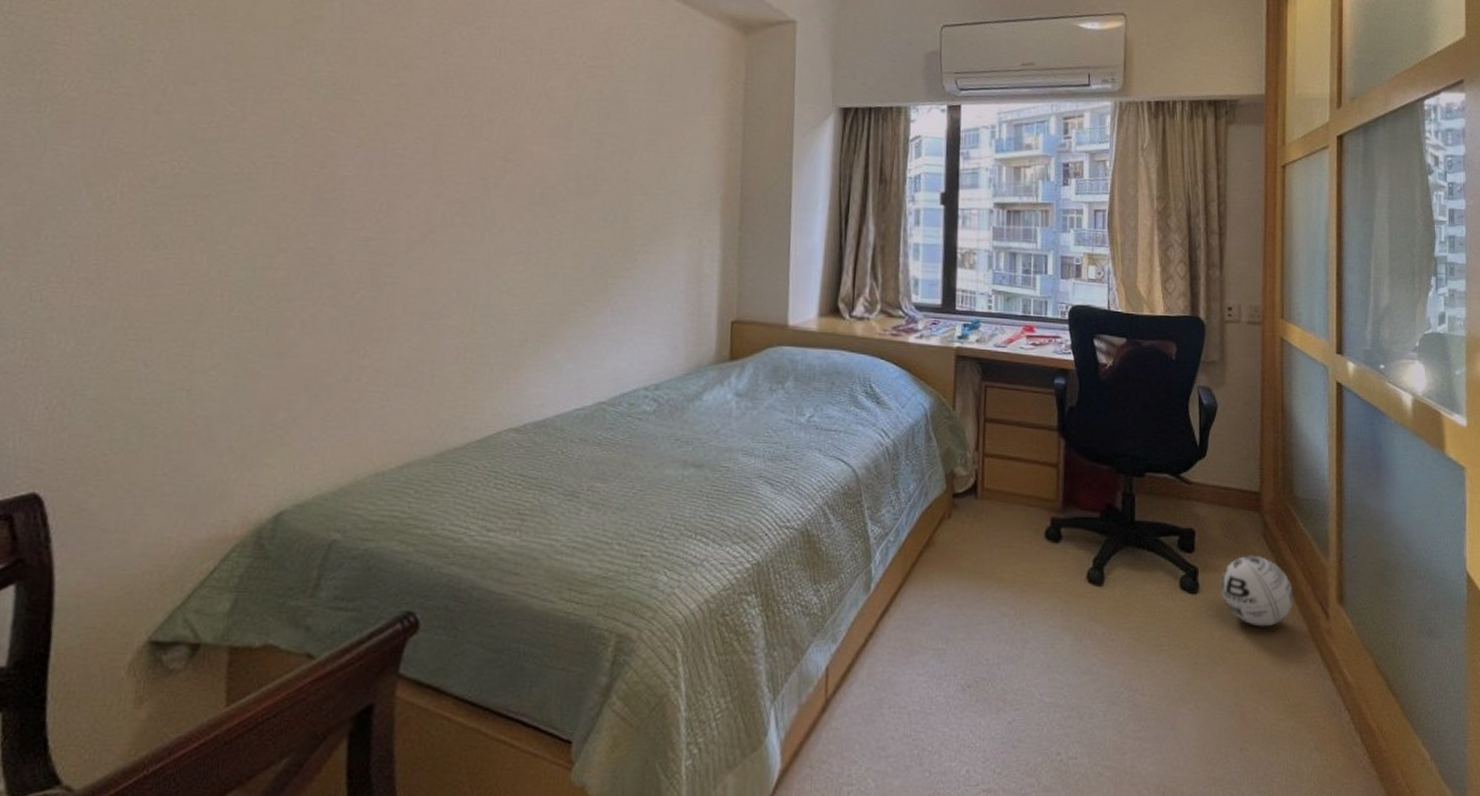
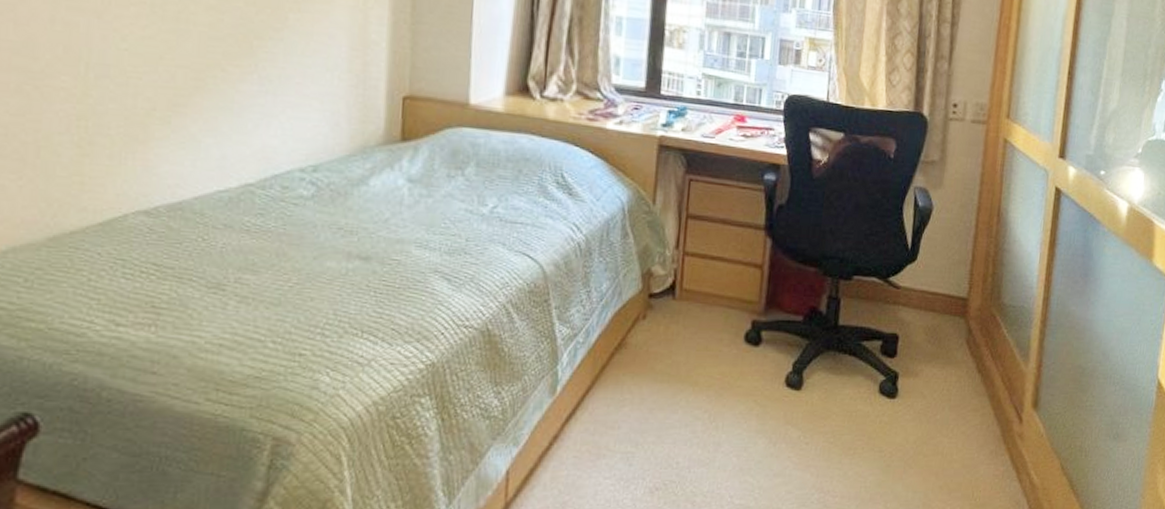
ball: present [1220,555,1294,627] -> none [919,360,991,431]

